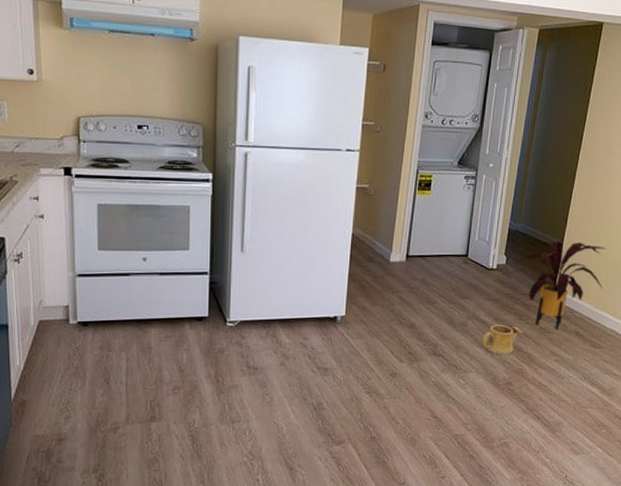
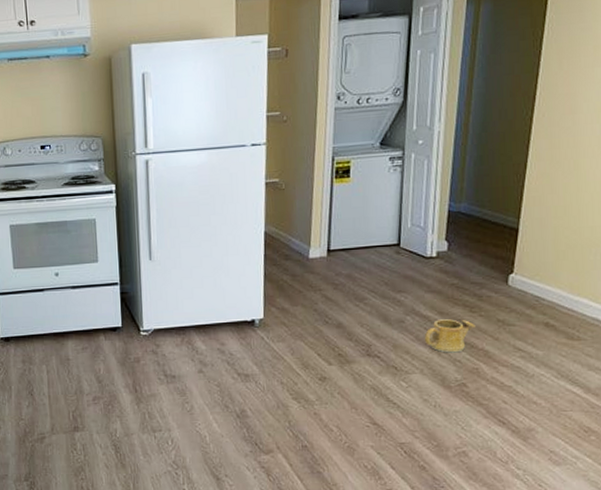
house plant: present [516,241,607,329] -> none [460,218,579,321]

